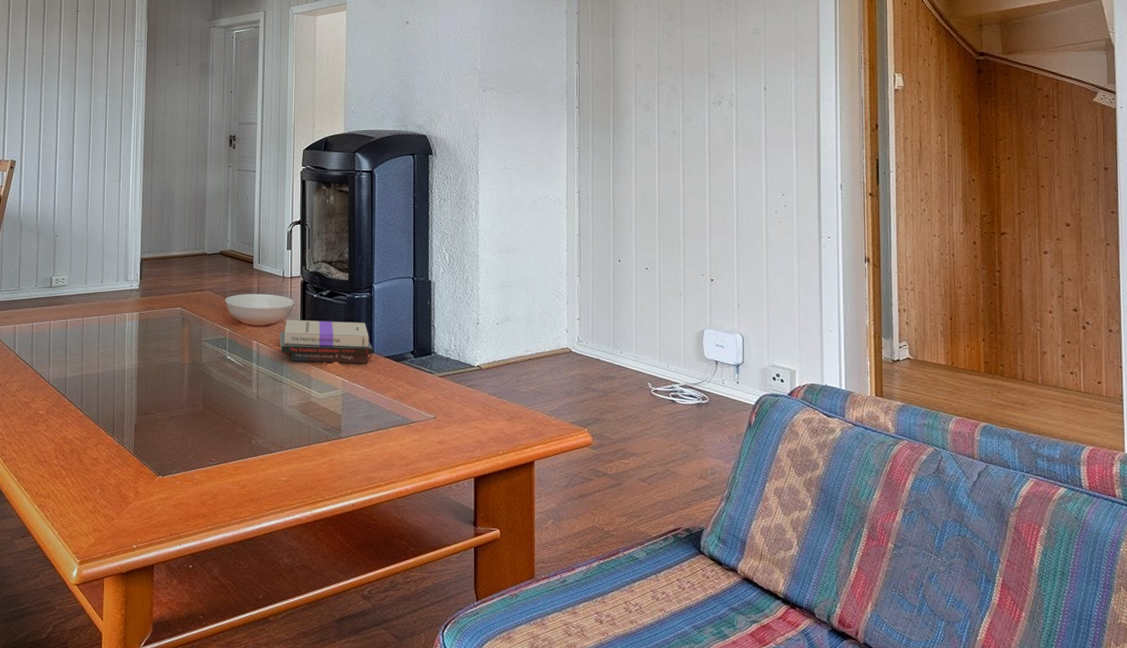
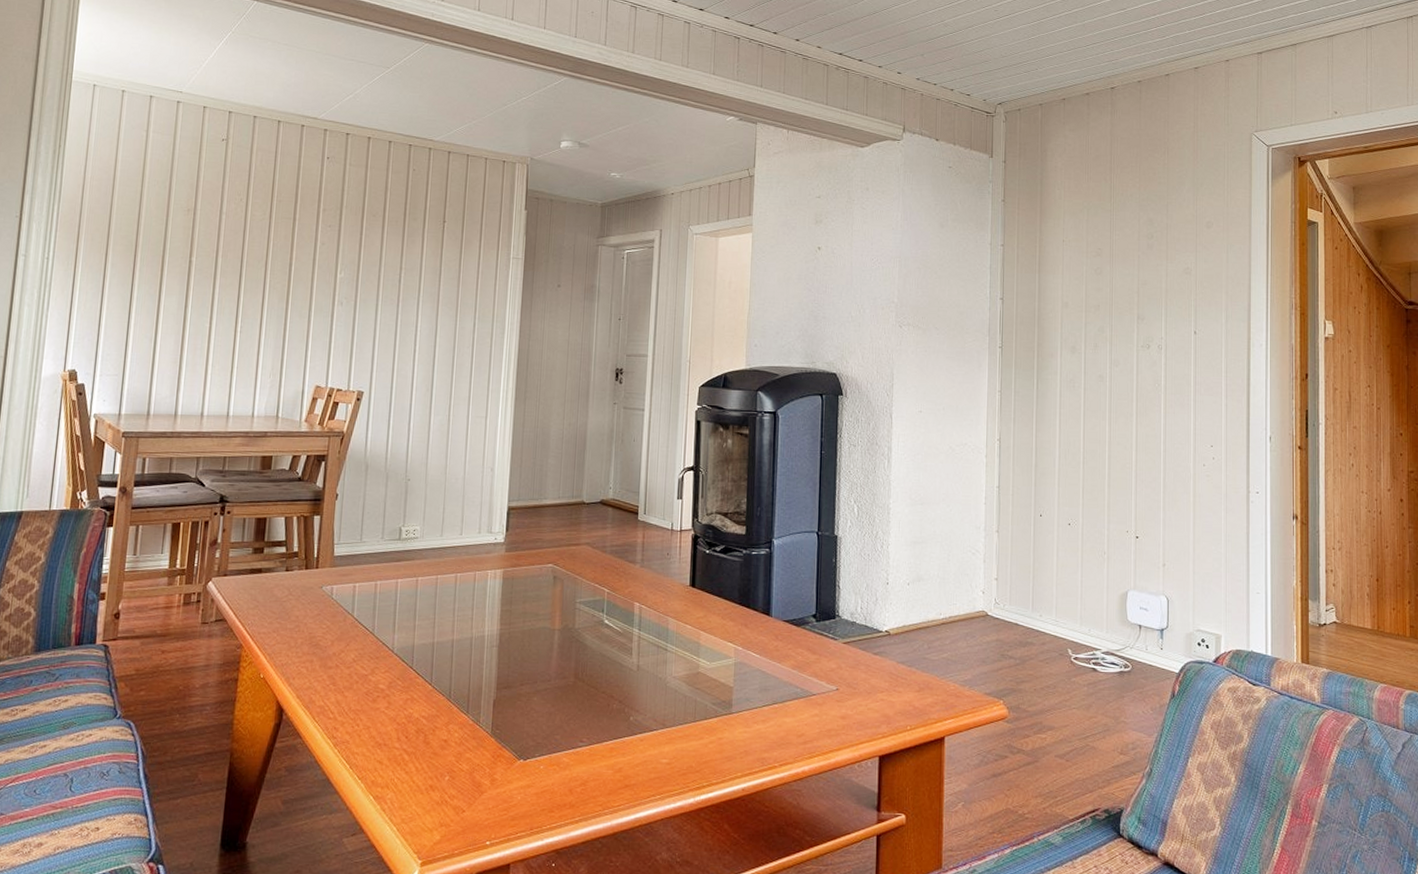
bowl: present [224,293,295,328] -> none [604,548,684,588]
books: present [279,320,374,364] -> none [665,578,771,629]

